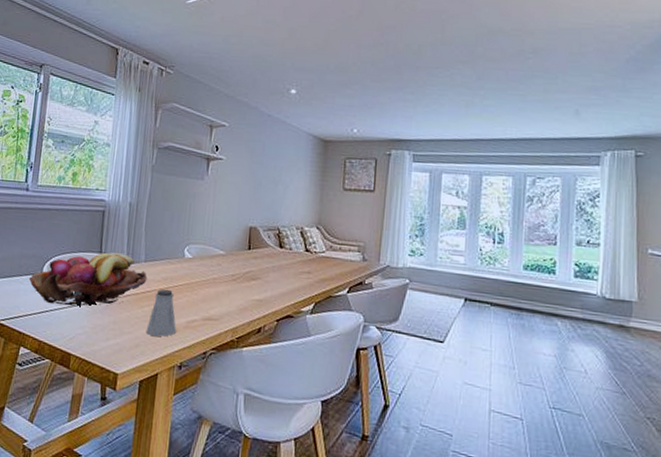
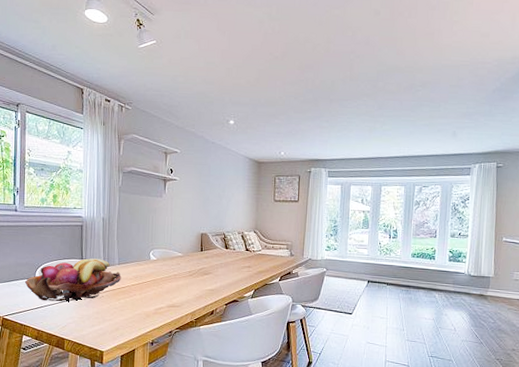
saltshaker: present [146,289,176,337] -> none [123,285,147,321]

